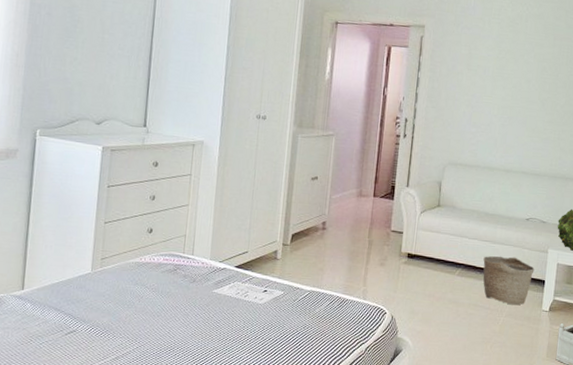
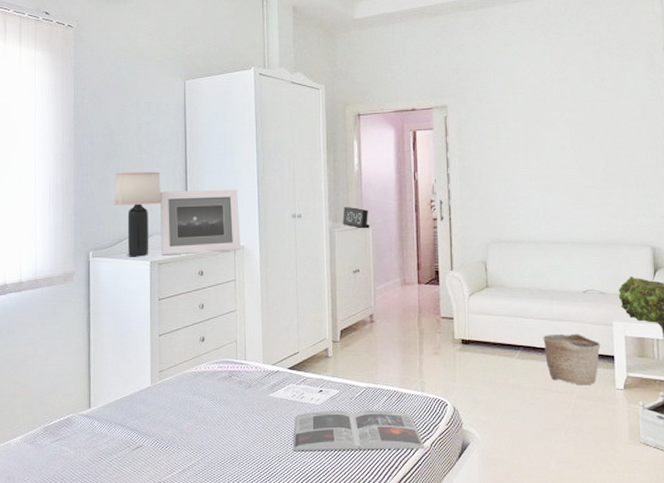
table lamp: none [67,49,123,141] -> present [113,172,162,257]
picture frame: none [115,75,203,146] -> present [159,189,241,255]
magazine: none [230,309,361,352] -> present [292,409,426,450]
alarm clock: none [307,114,334,138] -> present [342,207,370,229]

